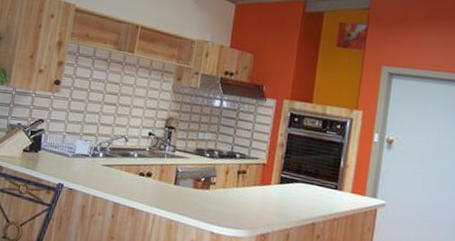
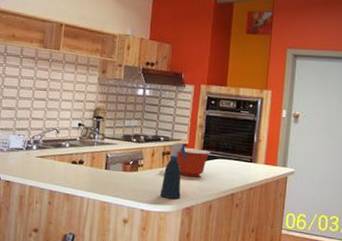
spray bottle: none [232,161,265,225] -> present [159,142,187,200]
mixing bowl: none [253,167,292,201] -> present [176,147,211,177]

